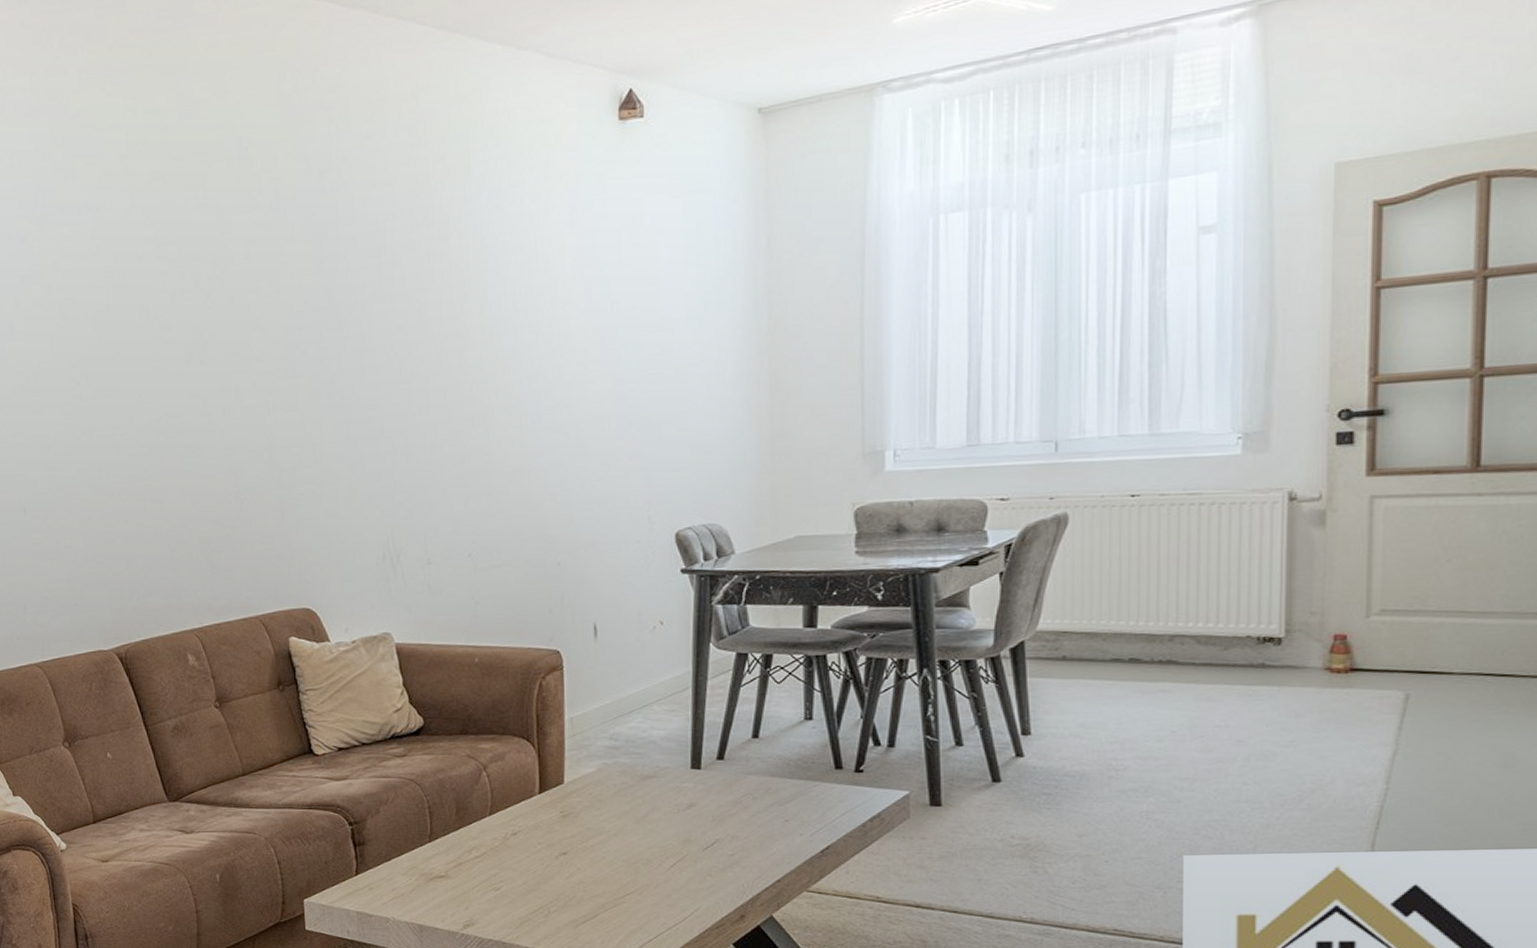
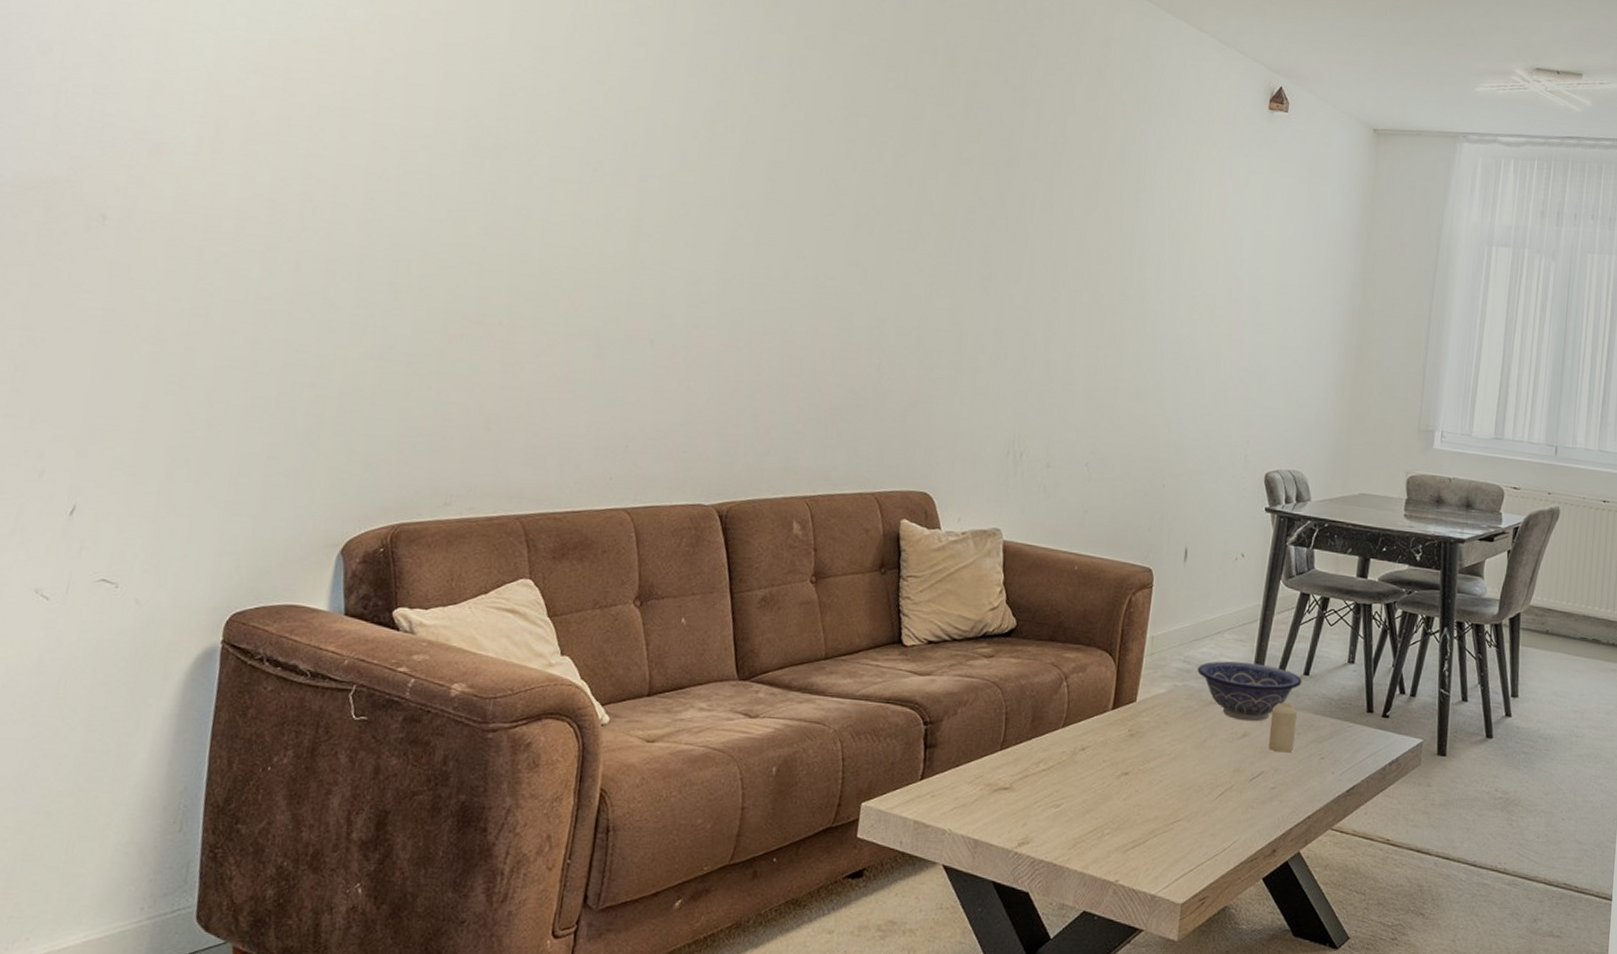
decorative bowl: none [627,732,751,792] -> present [1197,661,1302,722]
candle: none [719,768,750,819] -> present [1268,702,1297,753]

